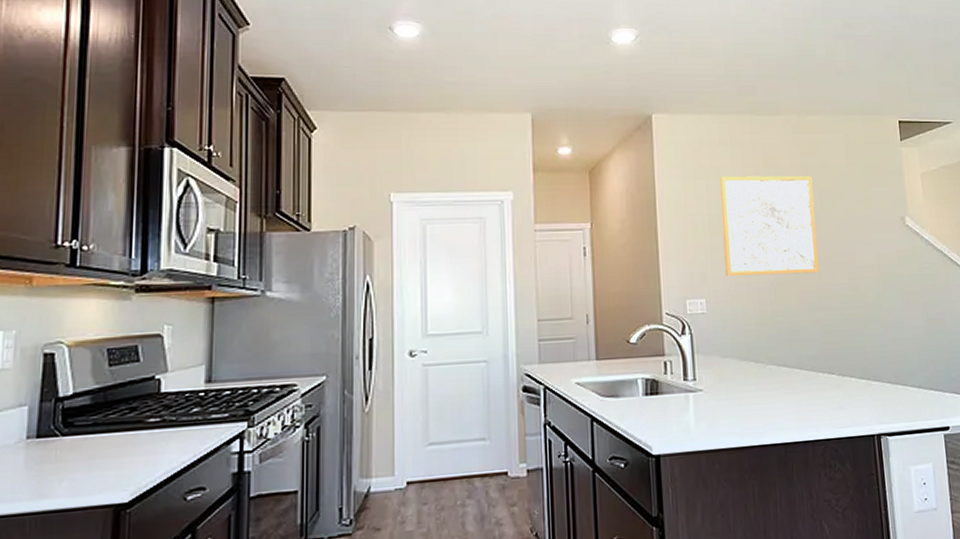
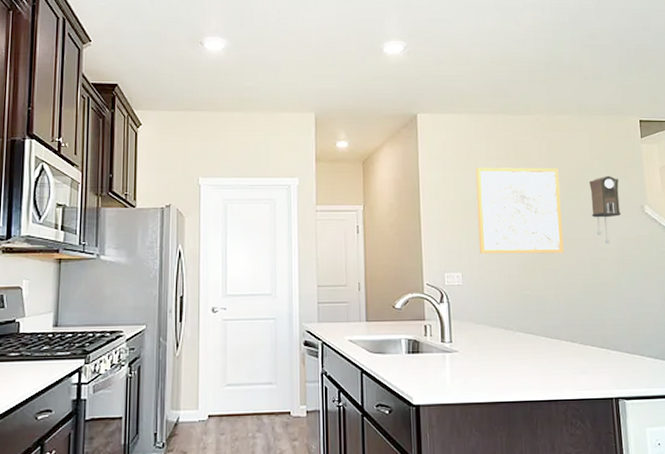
pendulum clock: none [846,183,881,261] -> present [589,175,622,244]

